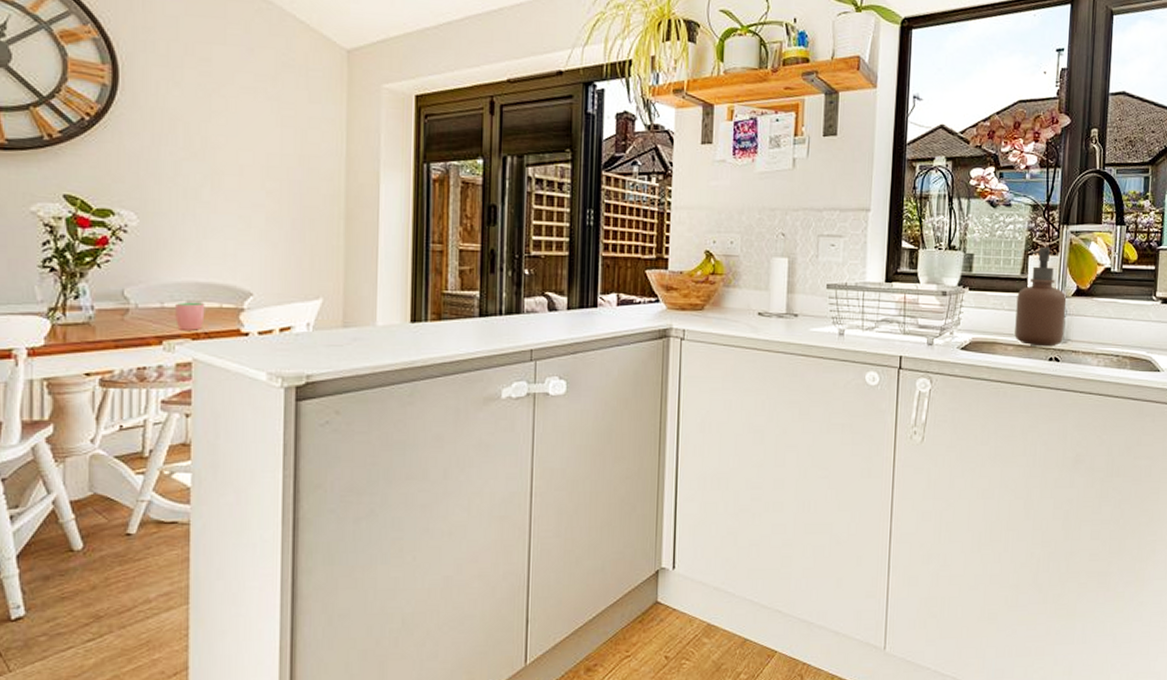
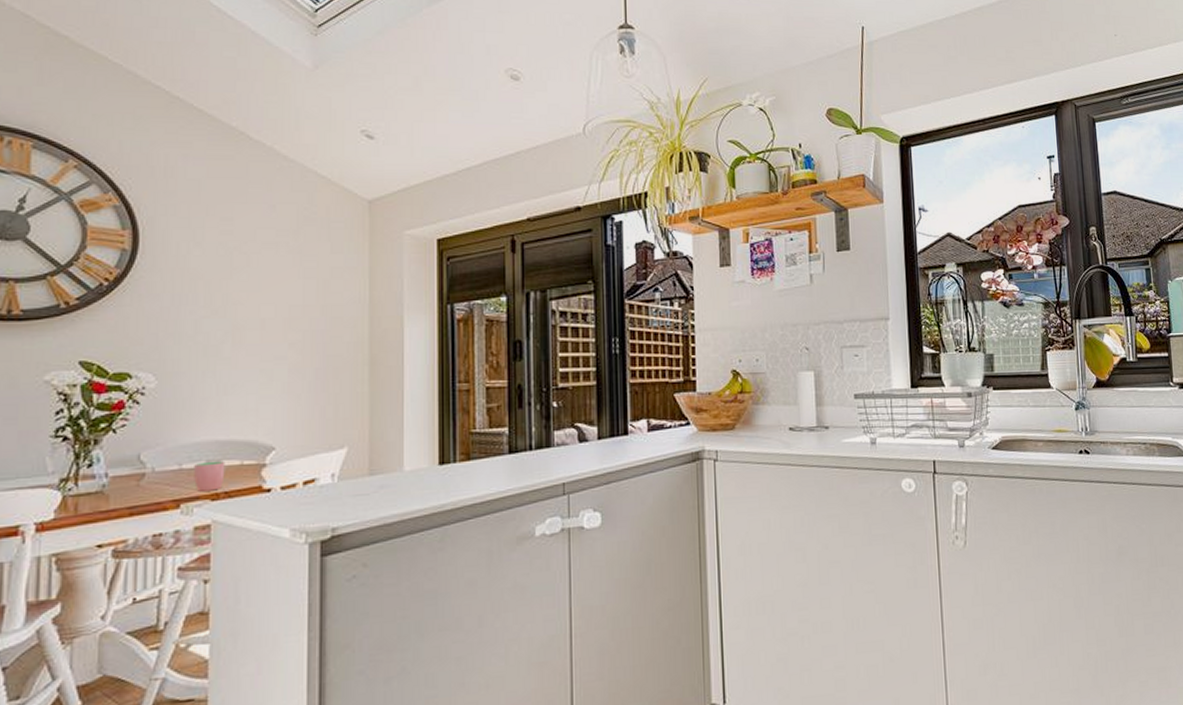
soap dispenser: present [1014,246,1067,347] -> none [1040,341,1090,440]

